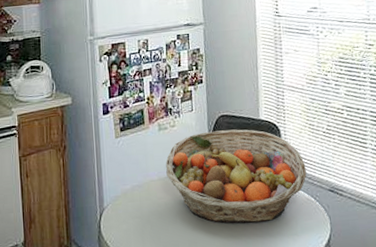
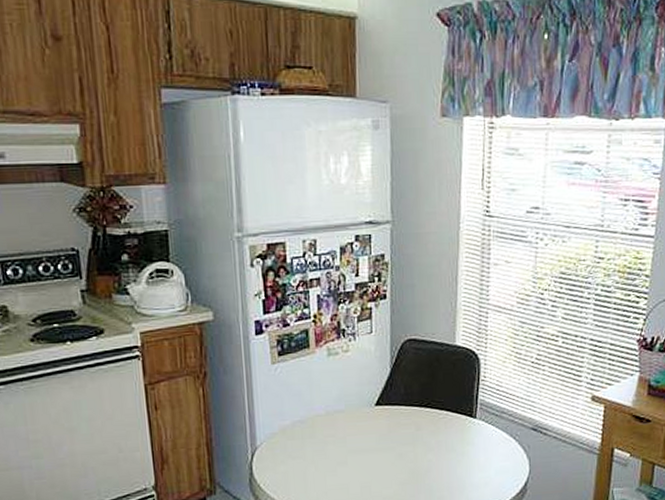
fruit basket: present [165,129,307,224] -> none [335,356,507,465]

